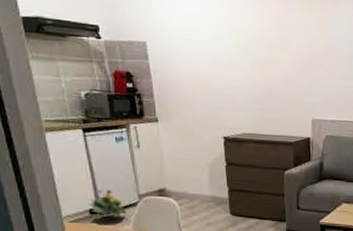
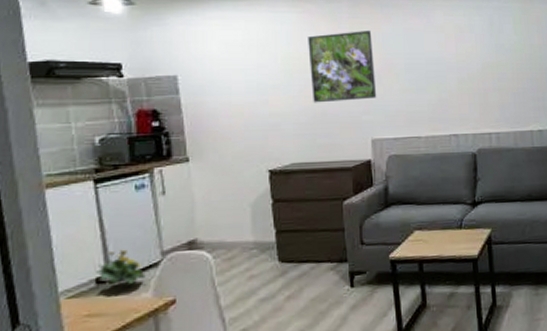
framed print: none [260,13,320,82] -> present [308,30,377,103]

